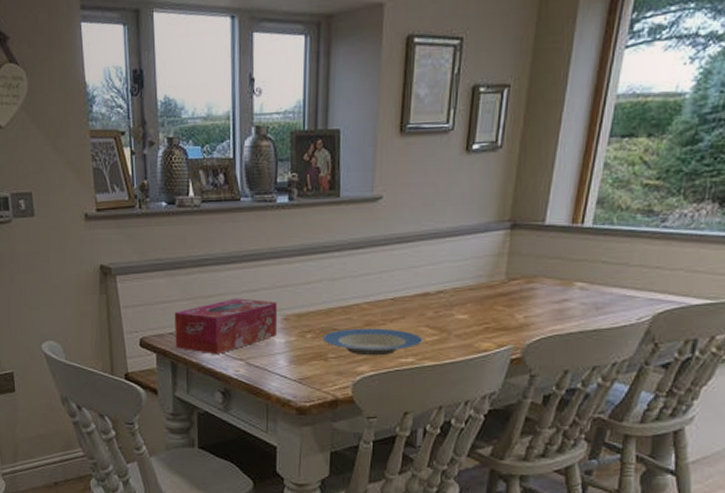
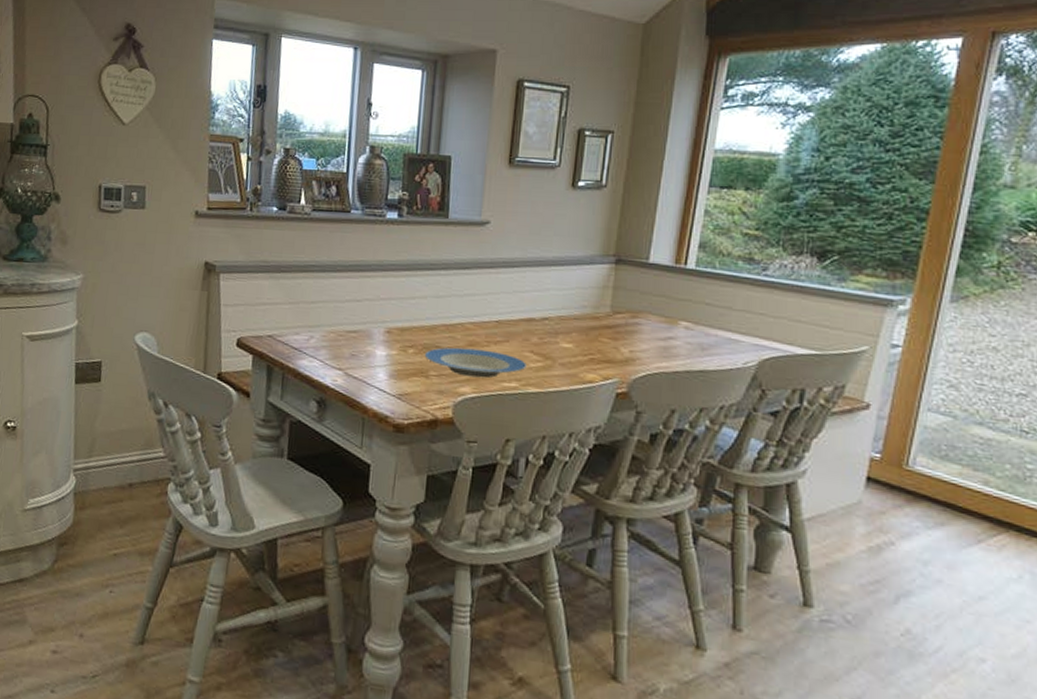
tissue box: present [174,298,278,355] -> none [273,306,380,362]

